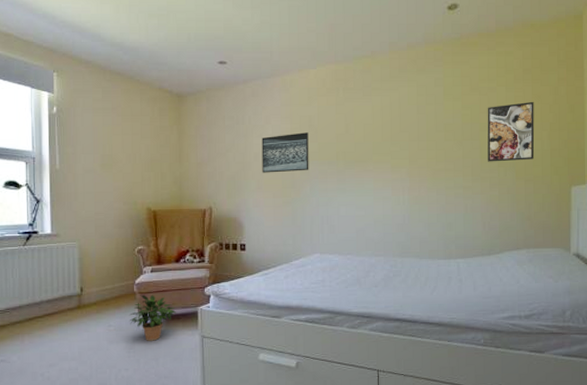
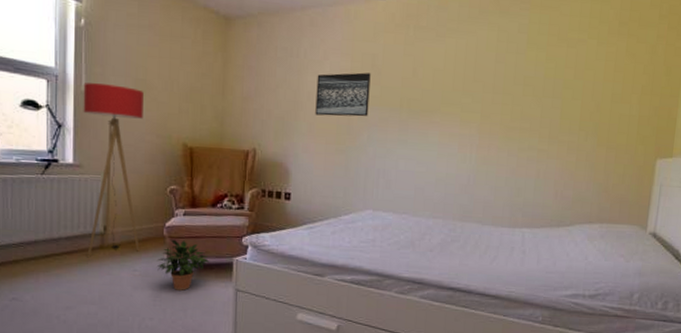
floor lamp: none [57,161,113,318] -> present [83,83,144,258]
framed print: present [487,101,535,162] -> none [568,59,627,126]

